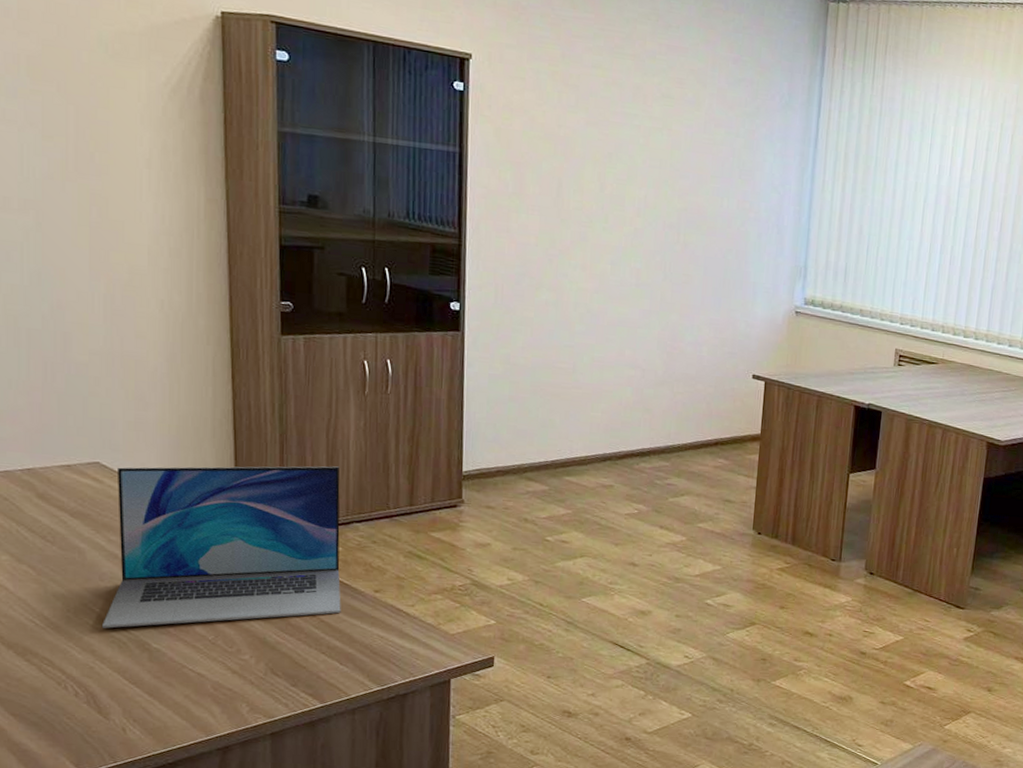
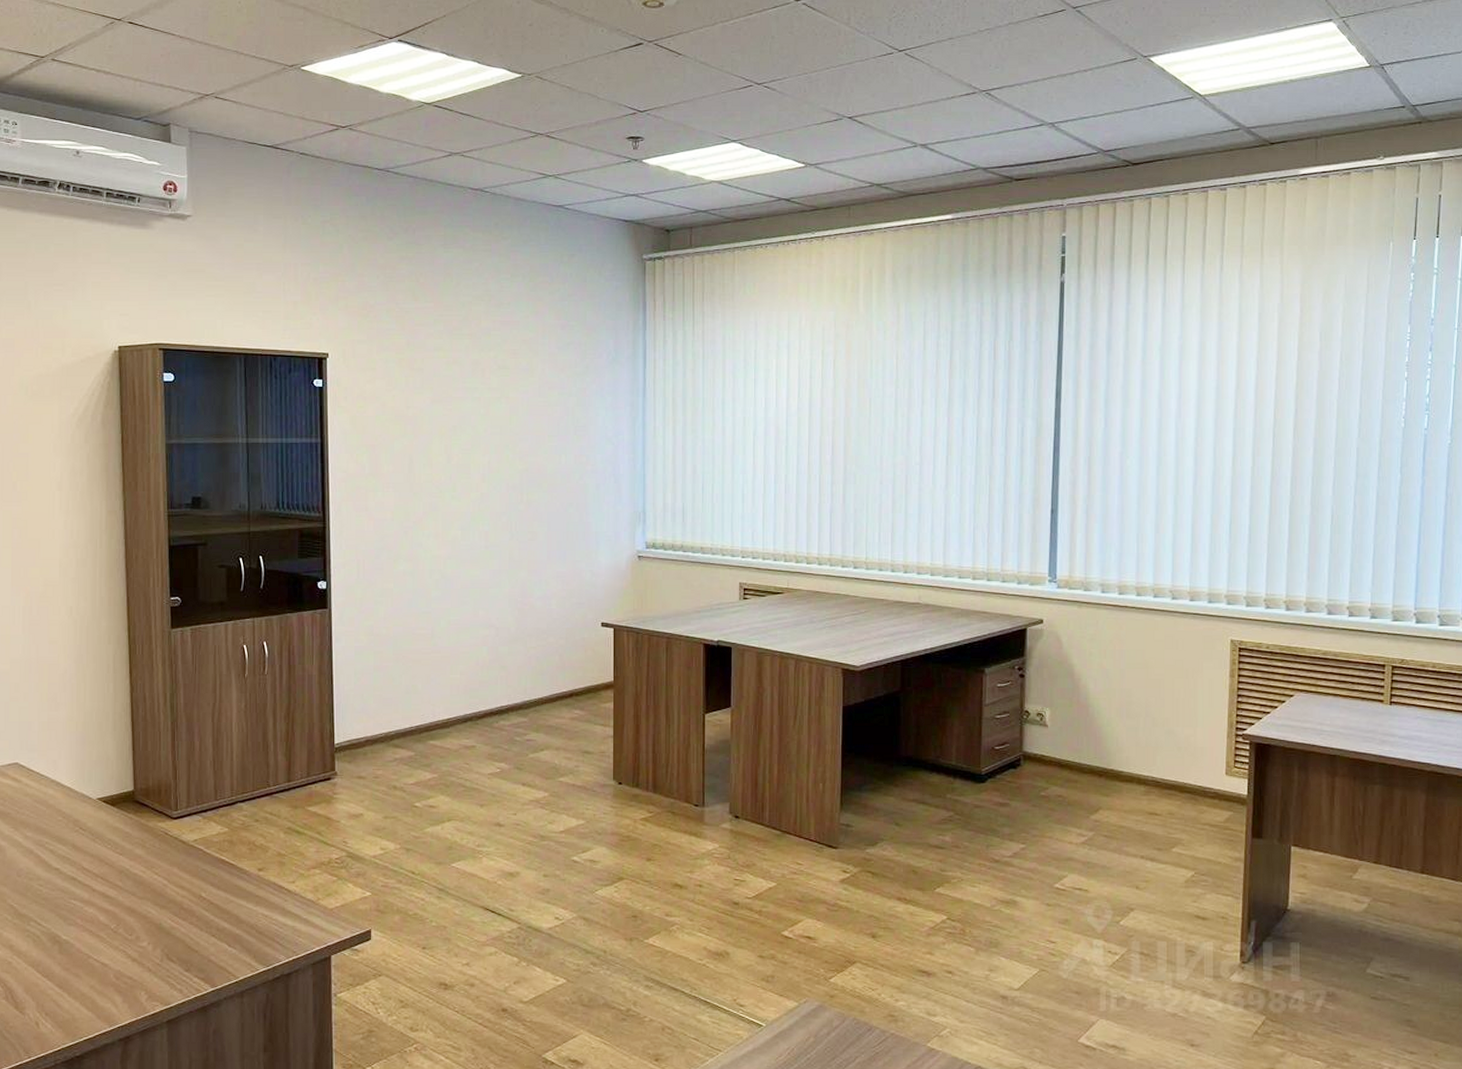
laptop: present [102,466,341,628] -> none [19,749,228,923]

